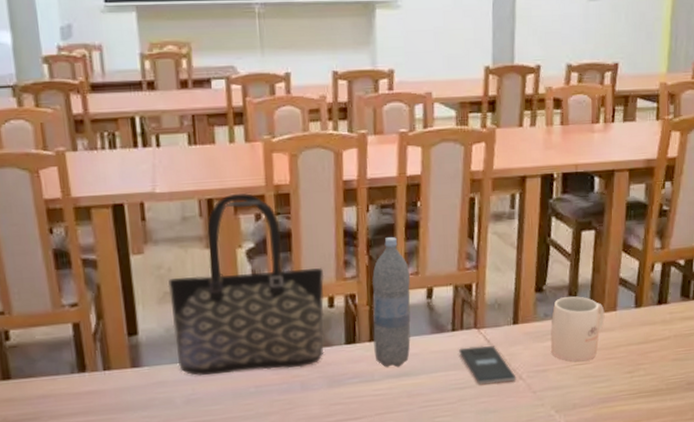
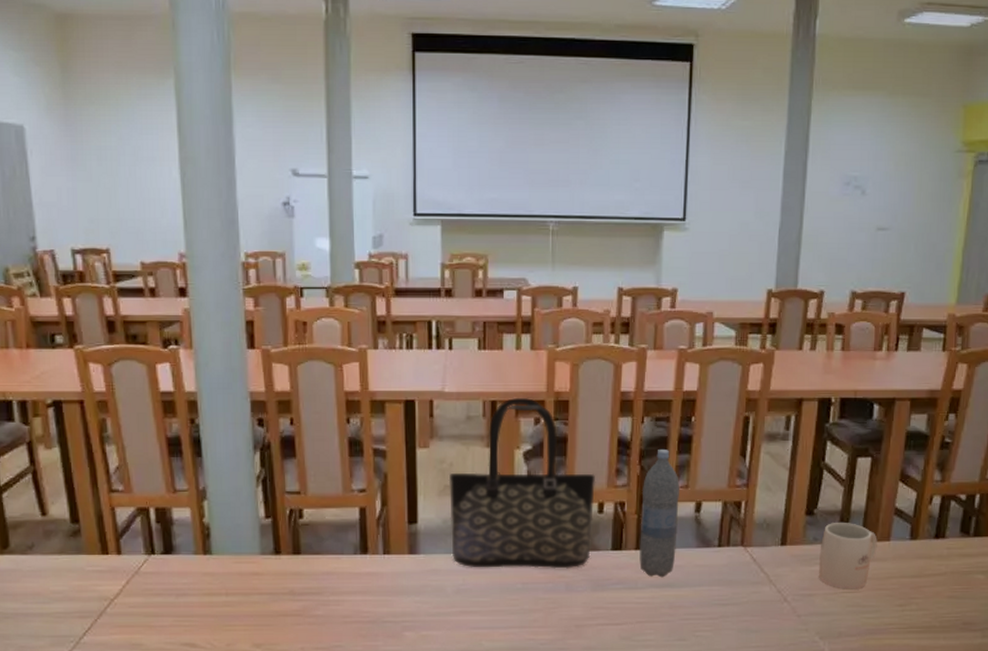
calculator: present [459,346,516,384] -> none [724,564,781,603]

